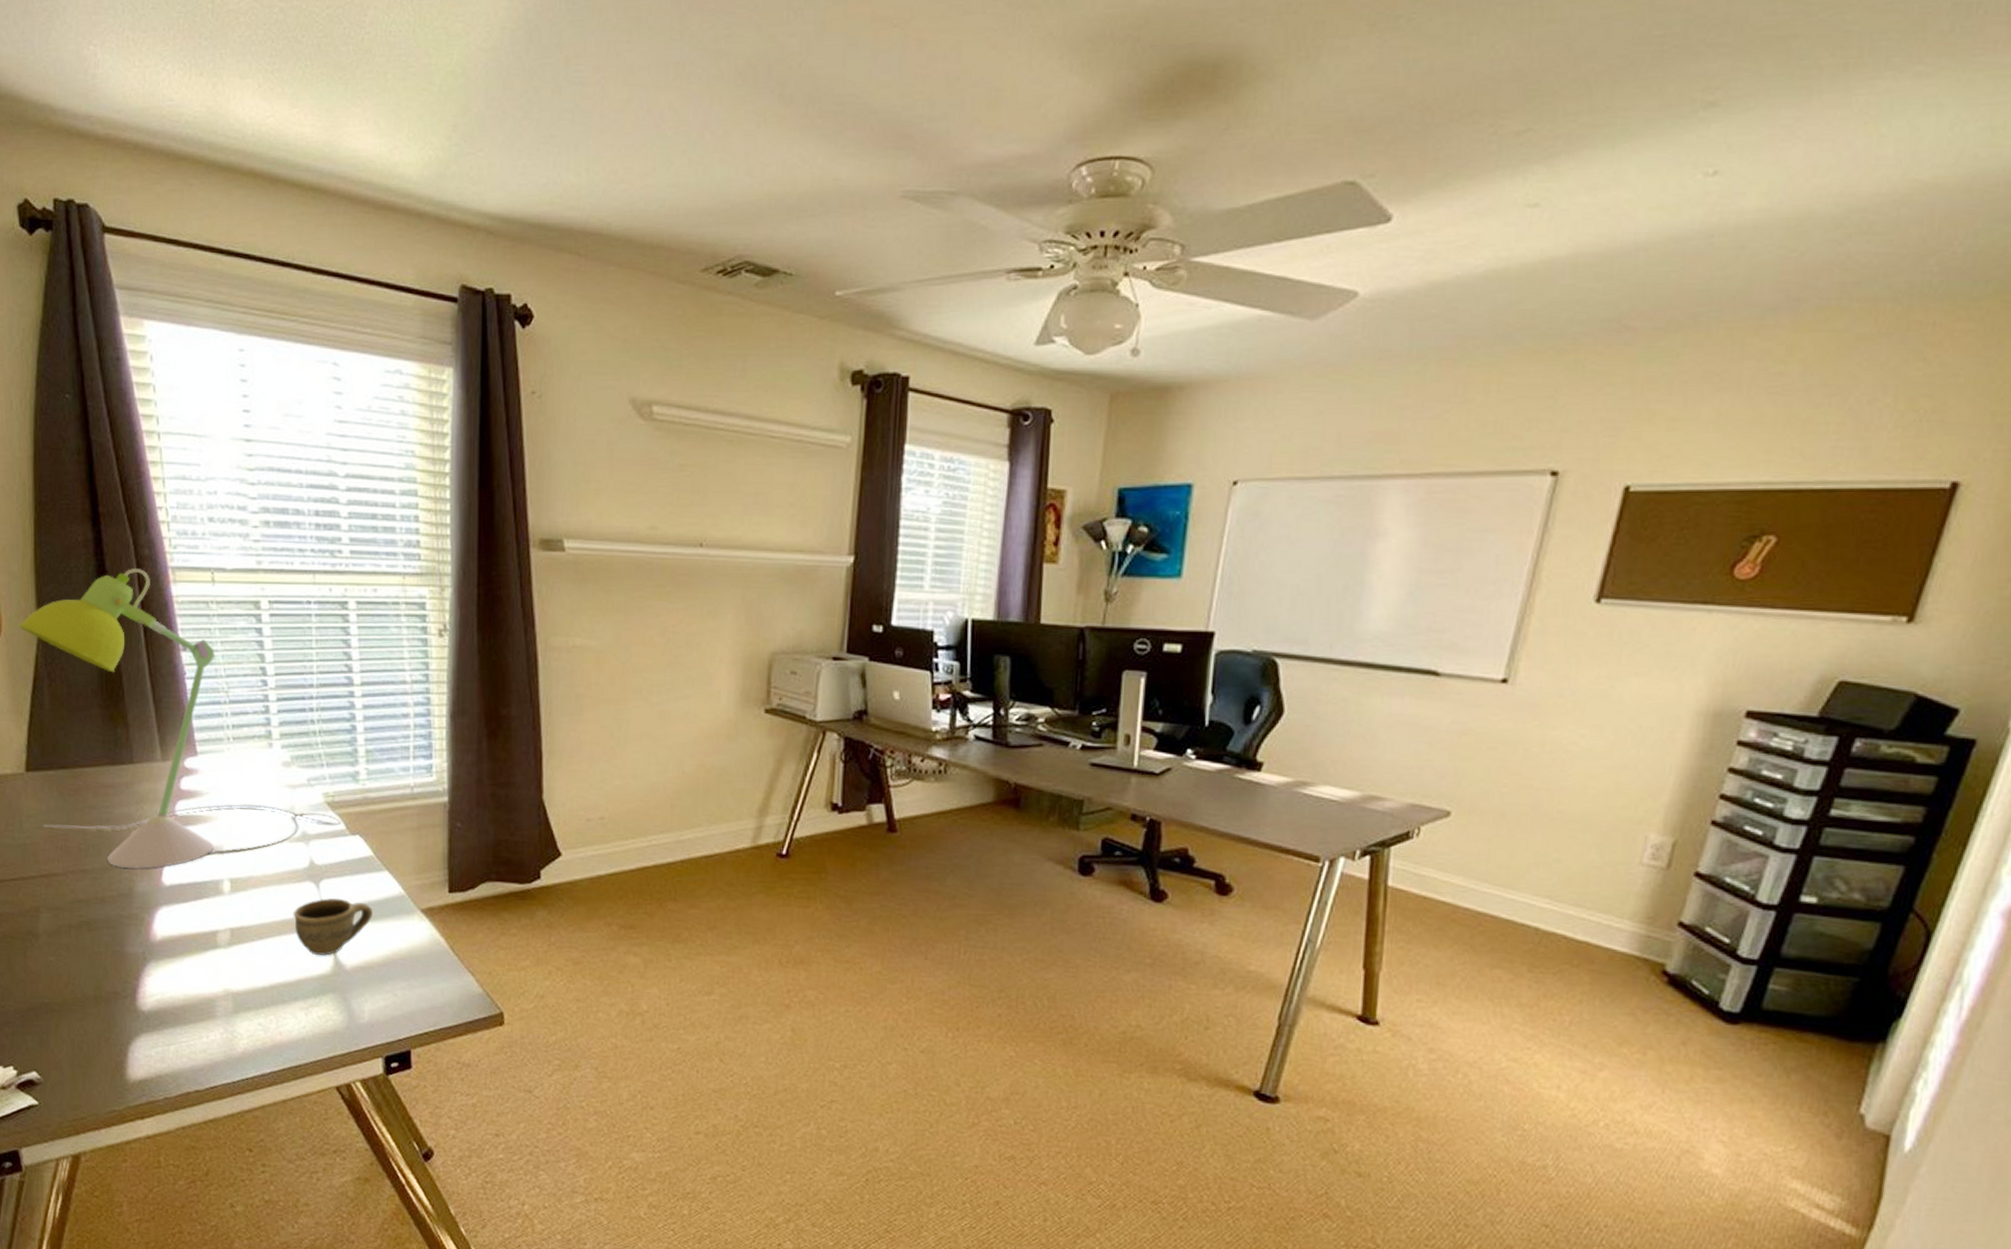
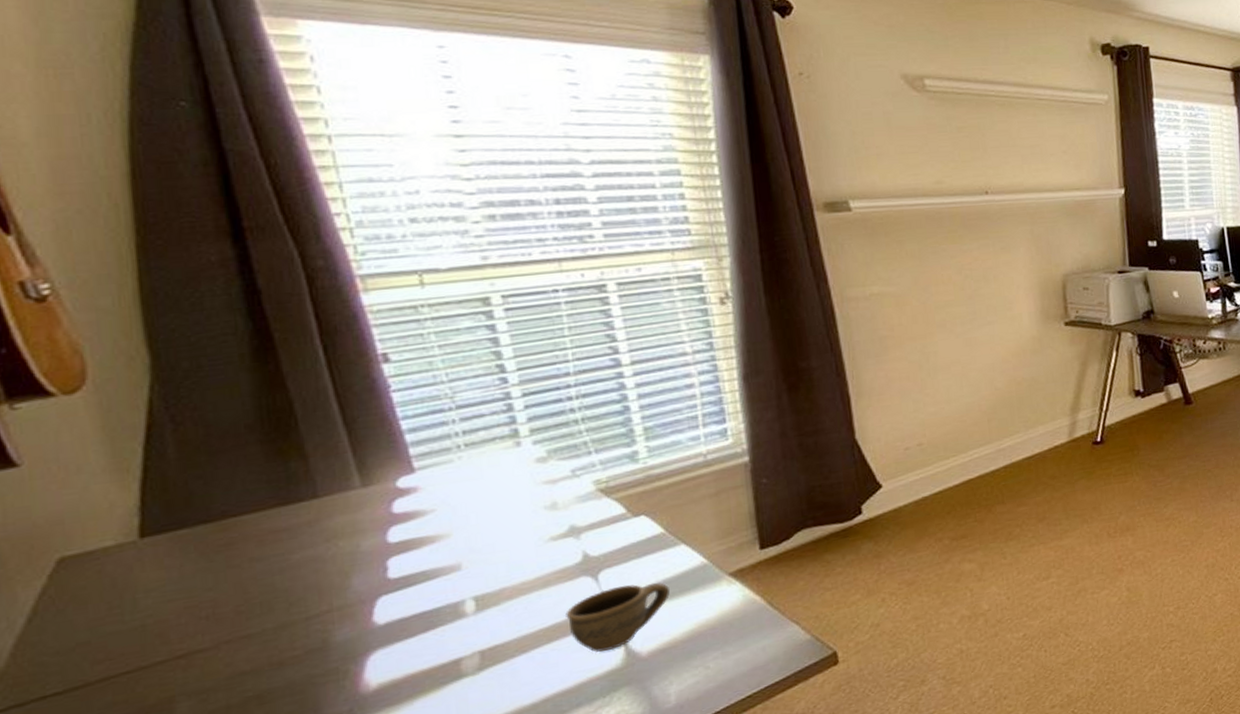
desk lamp: present [17,568,342,869] -> none [114,282,621,621]

